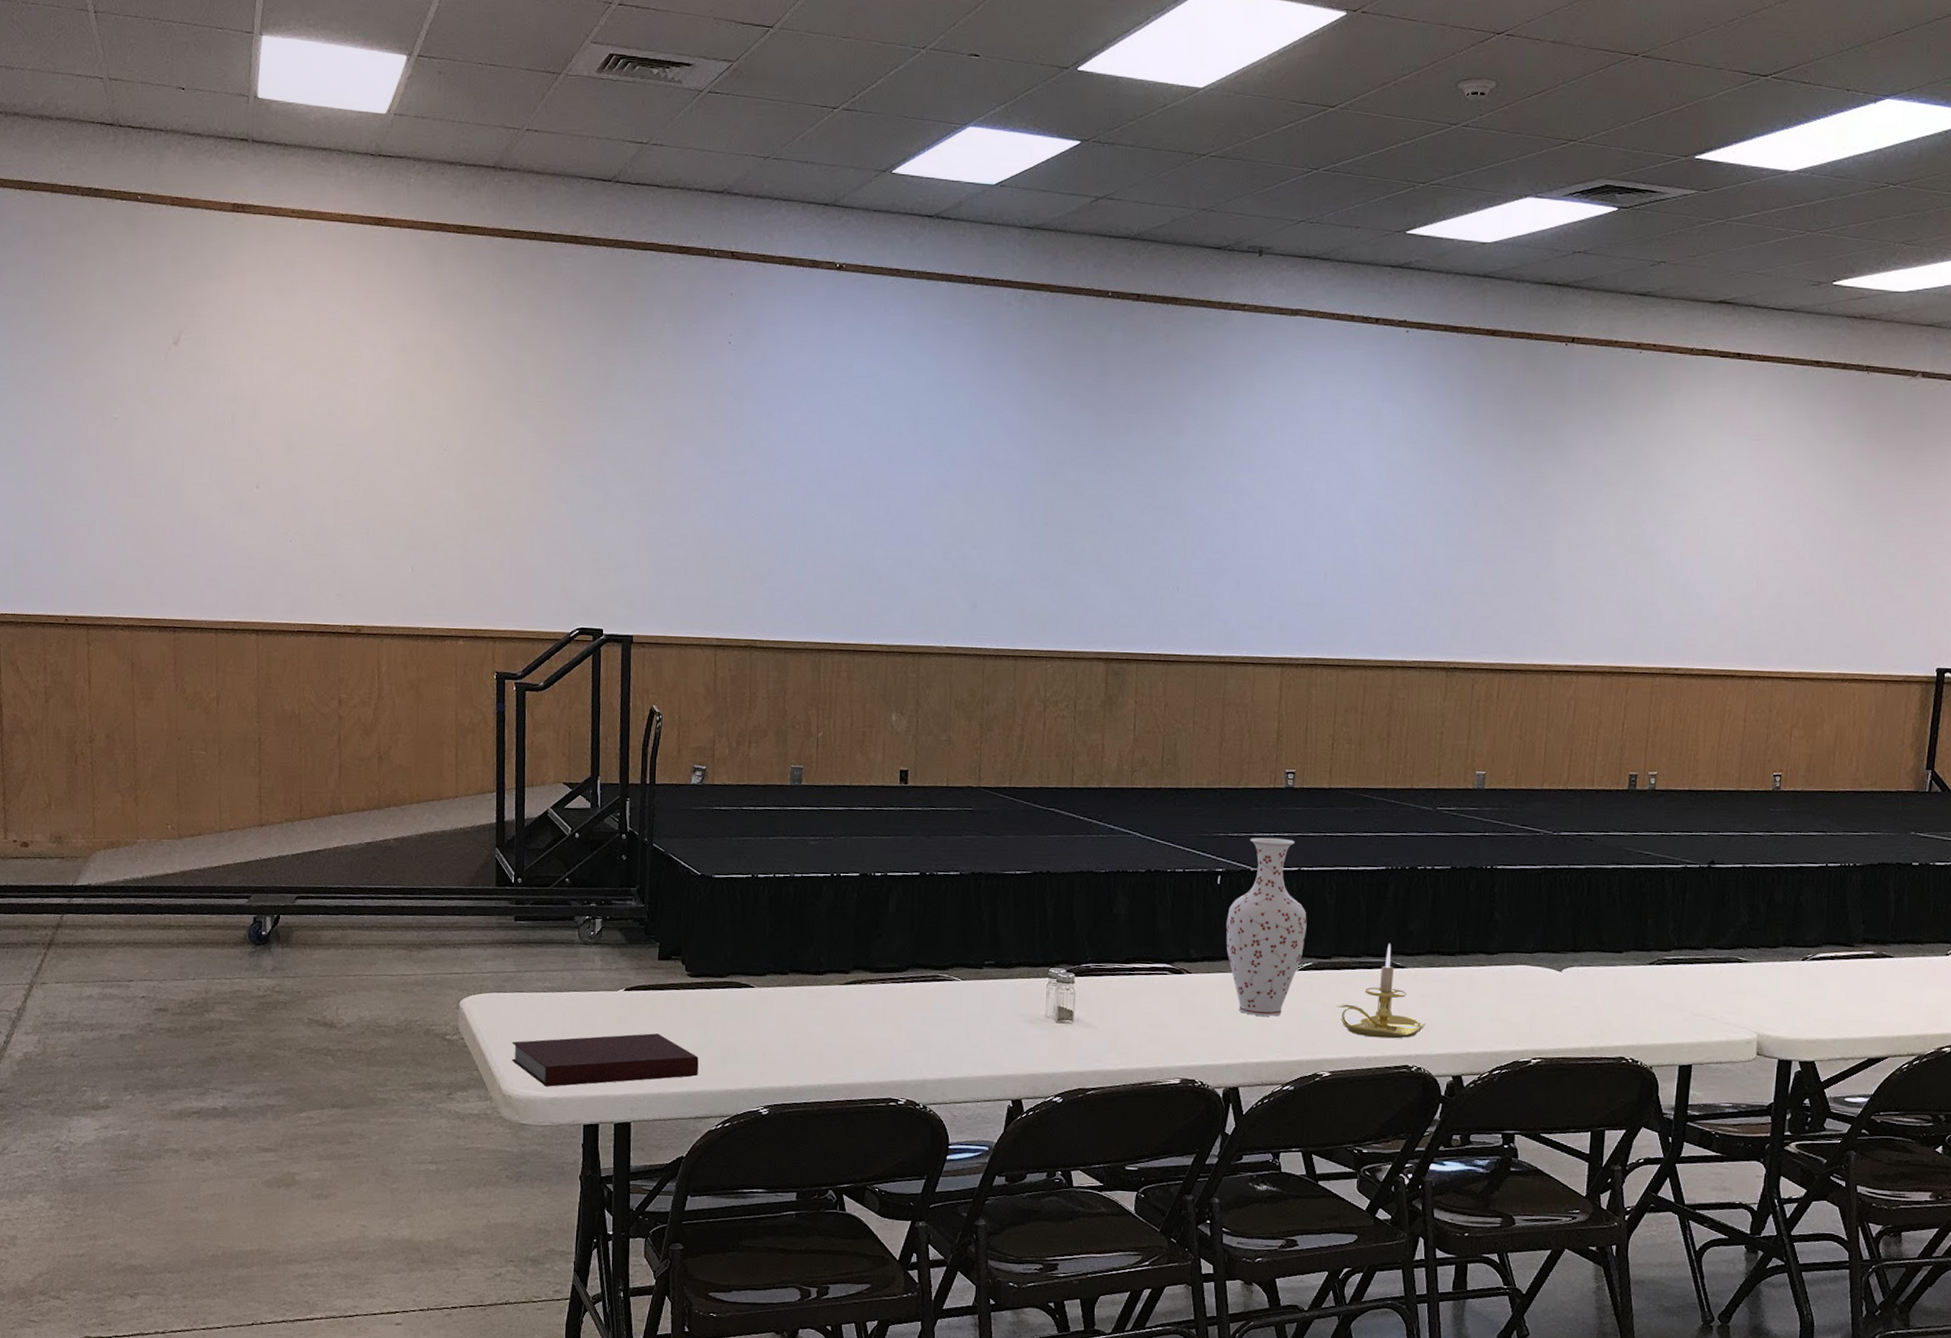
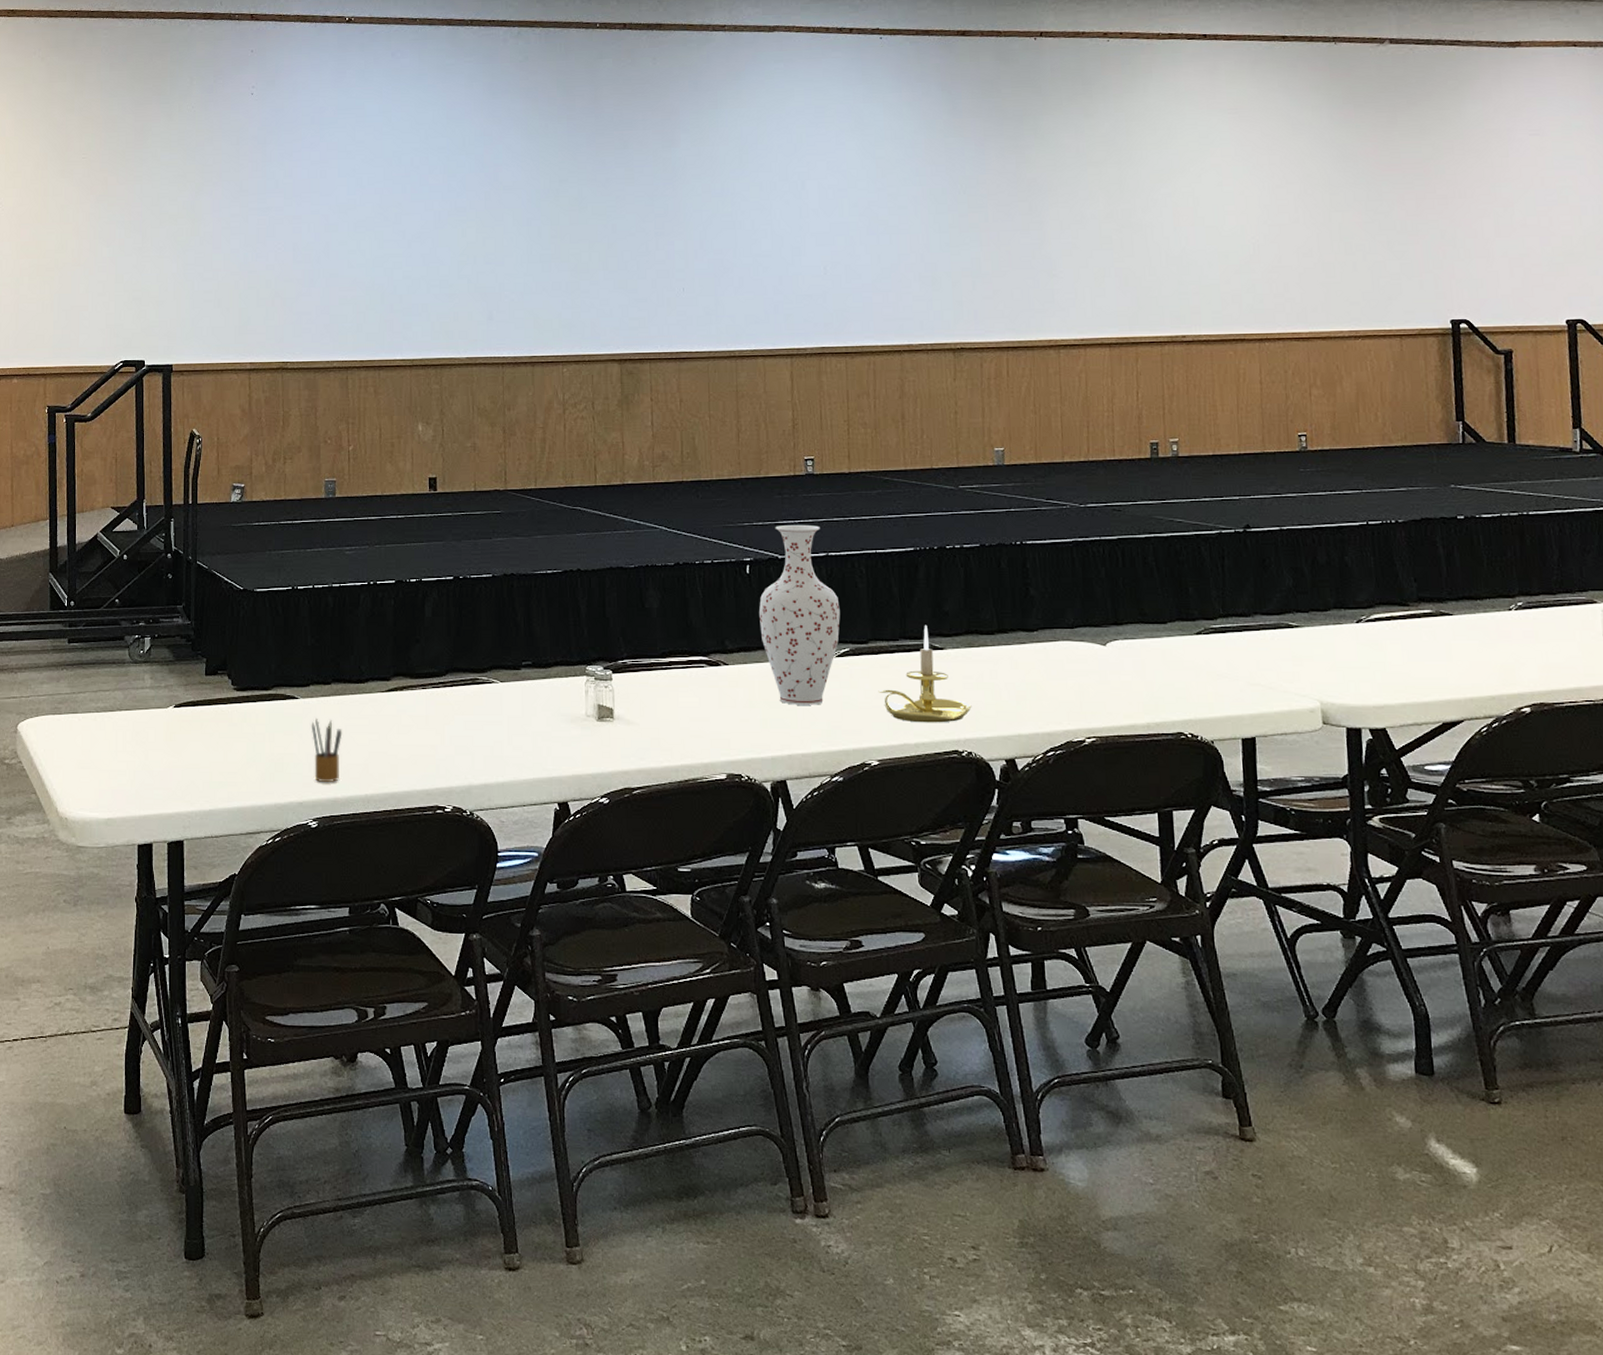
notebook: present [511,1033,699,1087] -> none [67,749,248,807]
pencil box: none [766,1007,798,1071] -> present [311,718,343,782]

